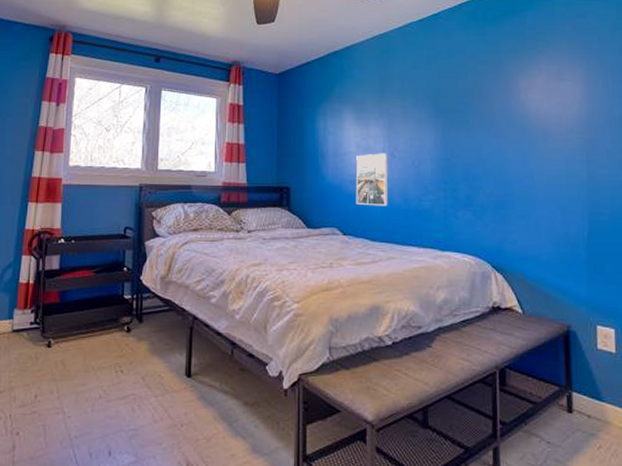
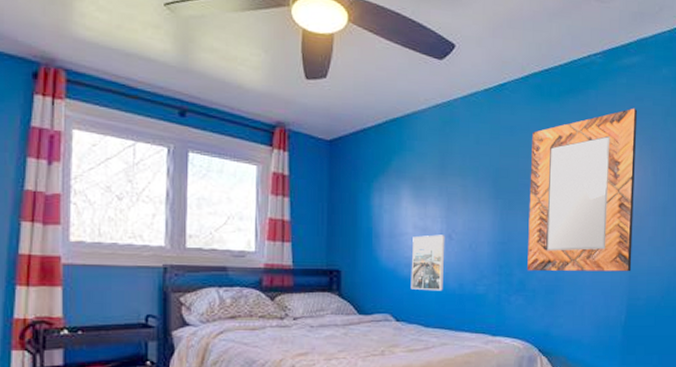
home mirror: none [469,24,590,187] -> present [527,108,638,272]

